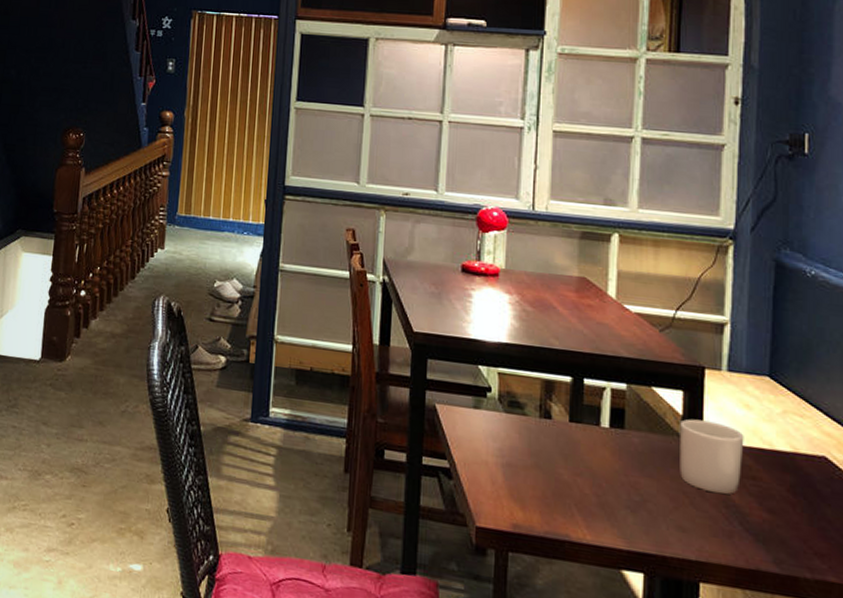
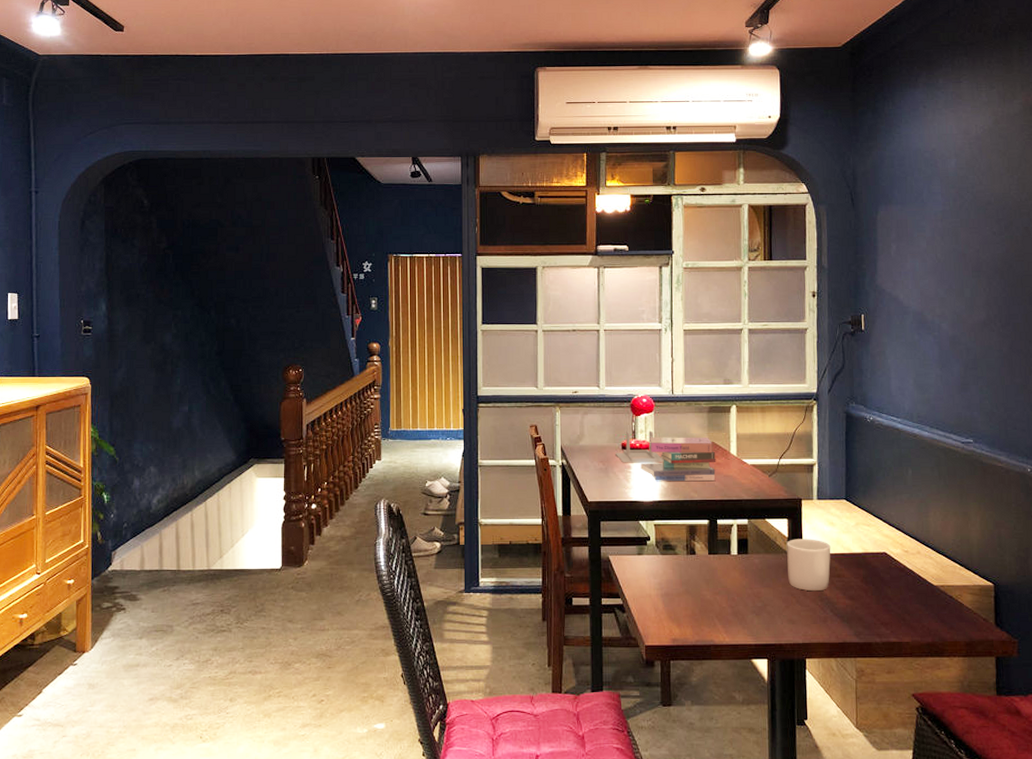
napkin holder: none [453,249,516,296] -> present [616,430,664,463]
books: none [484,261,588,328] -> present [640,437,716,482]

